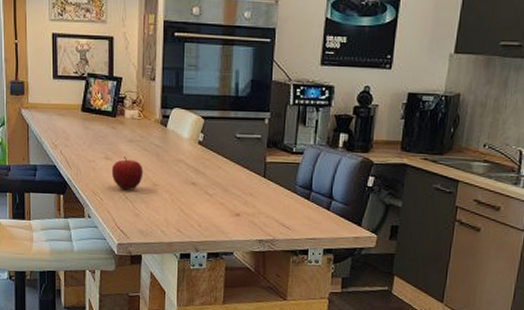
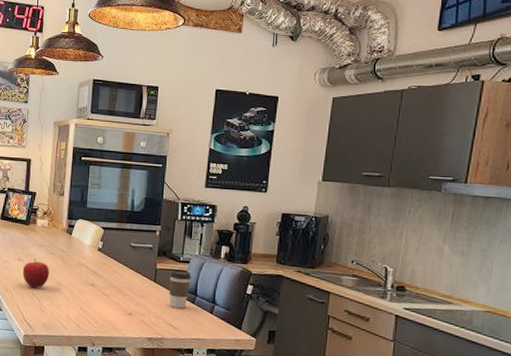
coffee cup: none [280,162,306,206] -> present [168,269,192,309]

